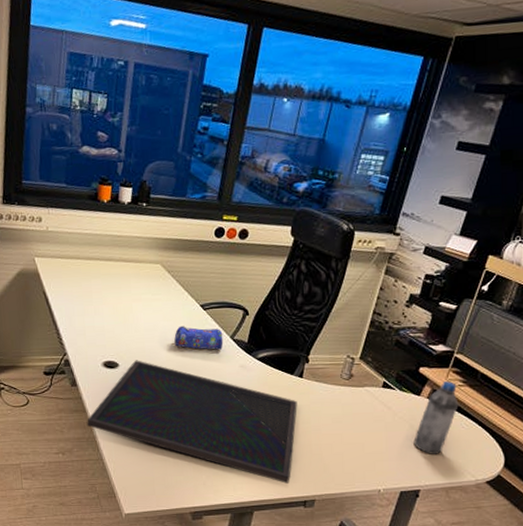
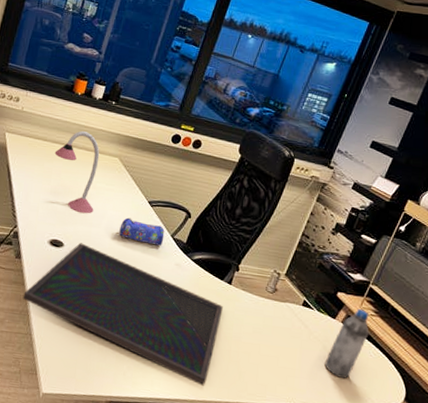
desk lamp: none [90,241,144,330] -> present [54,131,100,214]

